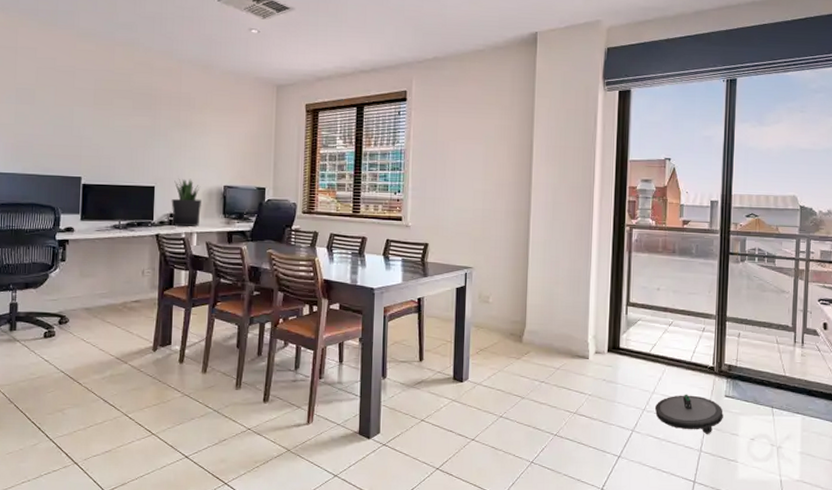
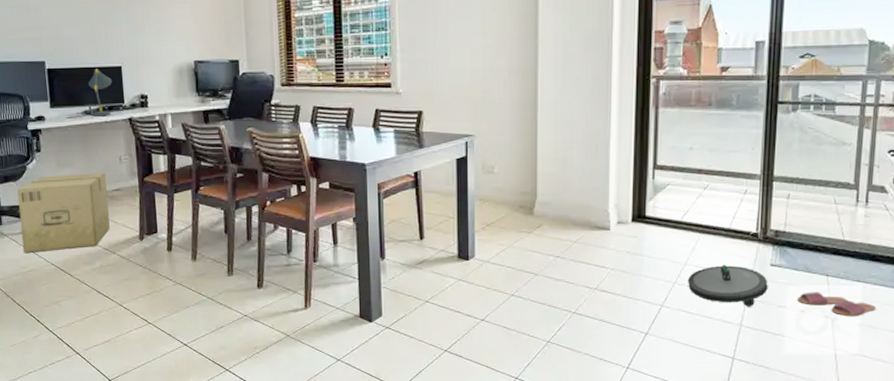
cardboard box: none [33,284,128,360] -> present [17,172,110,254]
desk lamp: none [120,187,145,231] -> present [88,69,113,117]
planter: present [171,178,201,227] -> none [140,55,173,109]
slippers: none [748,421,813,446] -> present [797,292,876,317]

